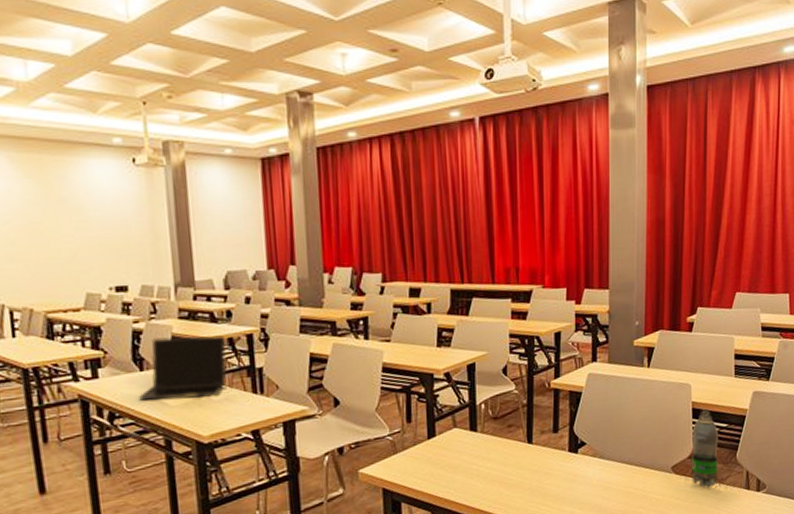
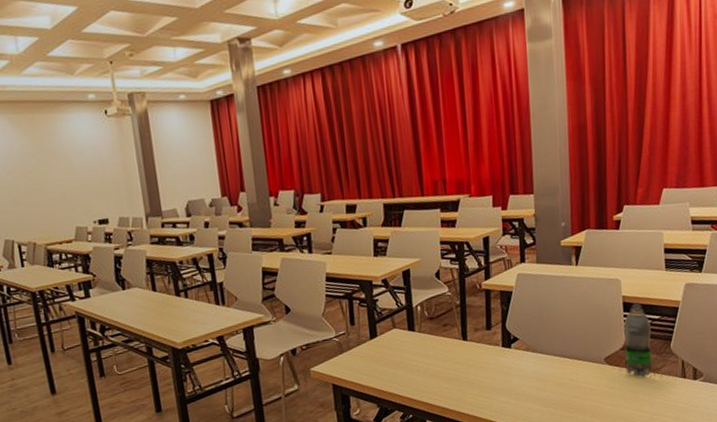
laptop: present [139,335,228,401] -> none [123,256,194,315]

